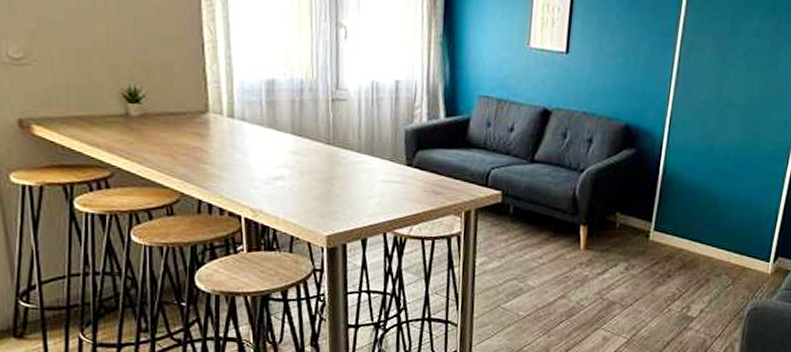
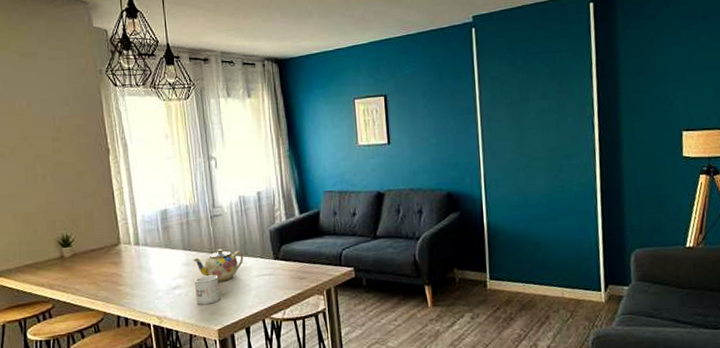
mug: none [302,170,335,205] -> present [194,275,221,305]
teapot: none [303,140,369,181] -> present [193,248,244,282]

